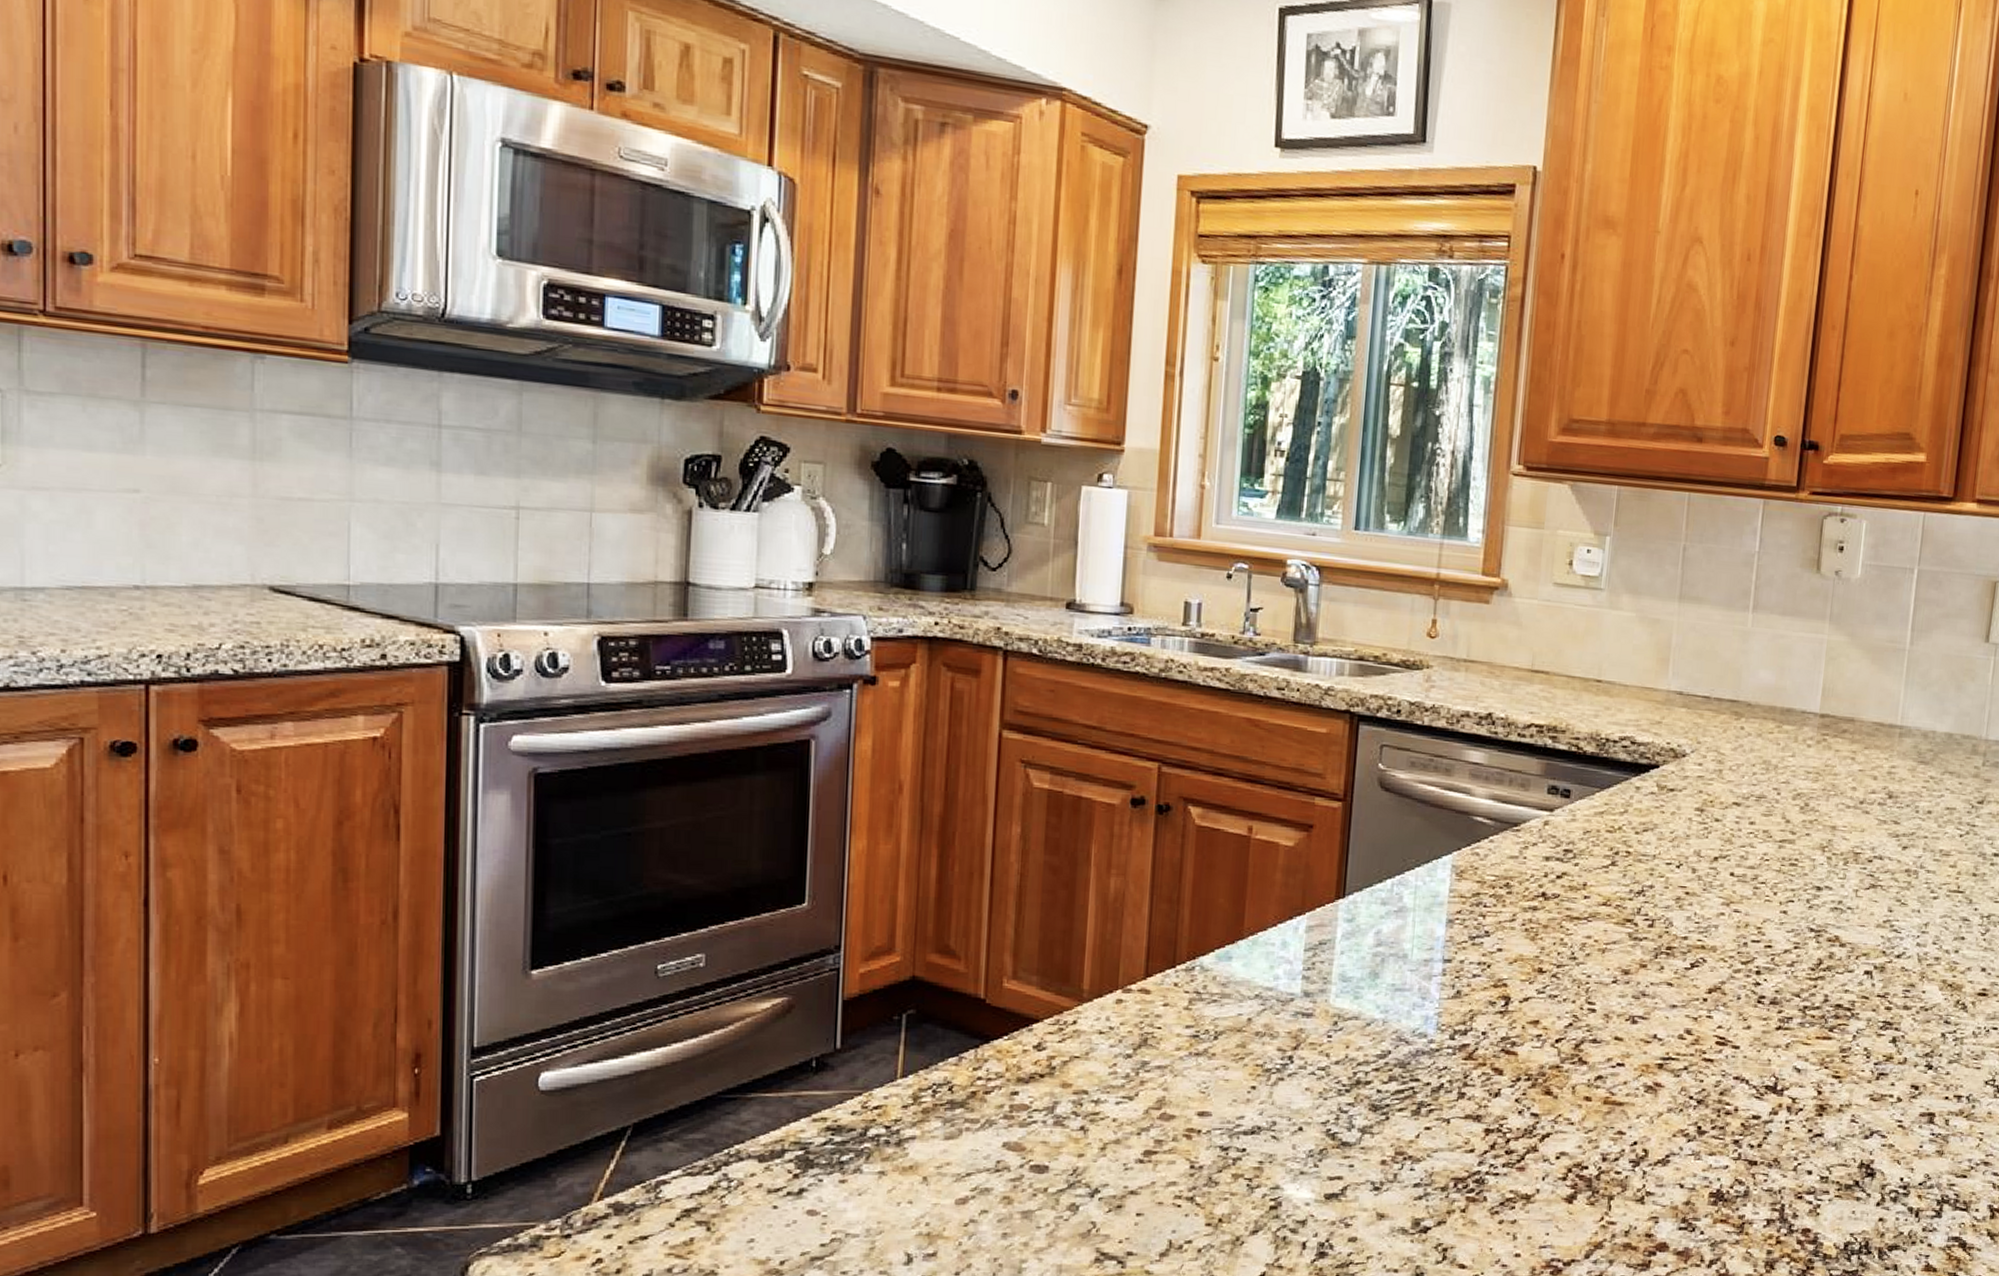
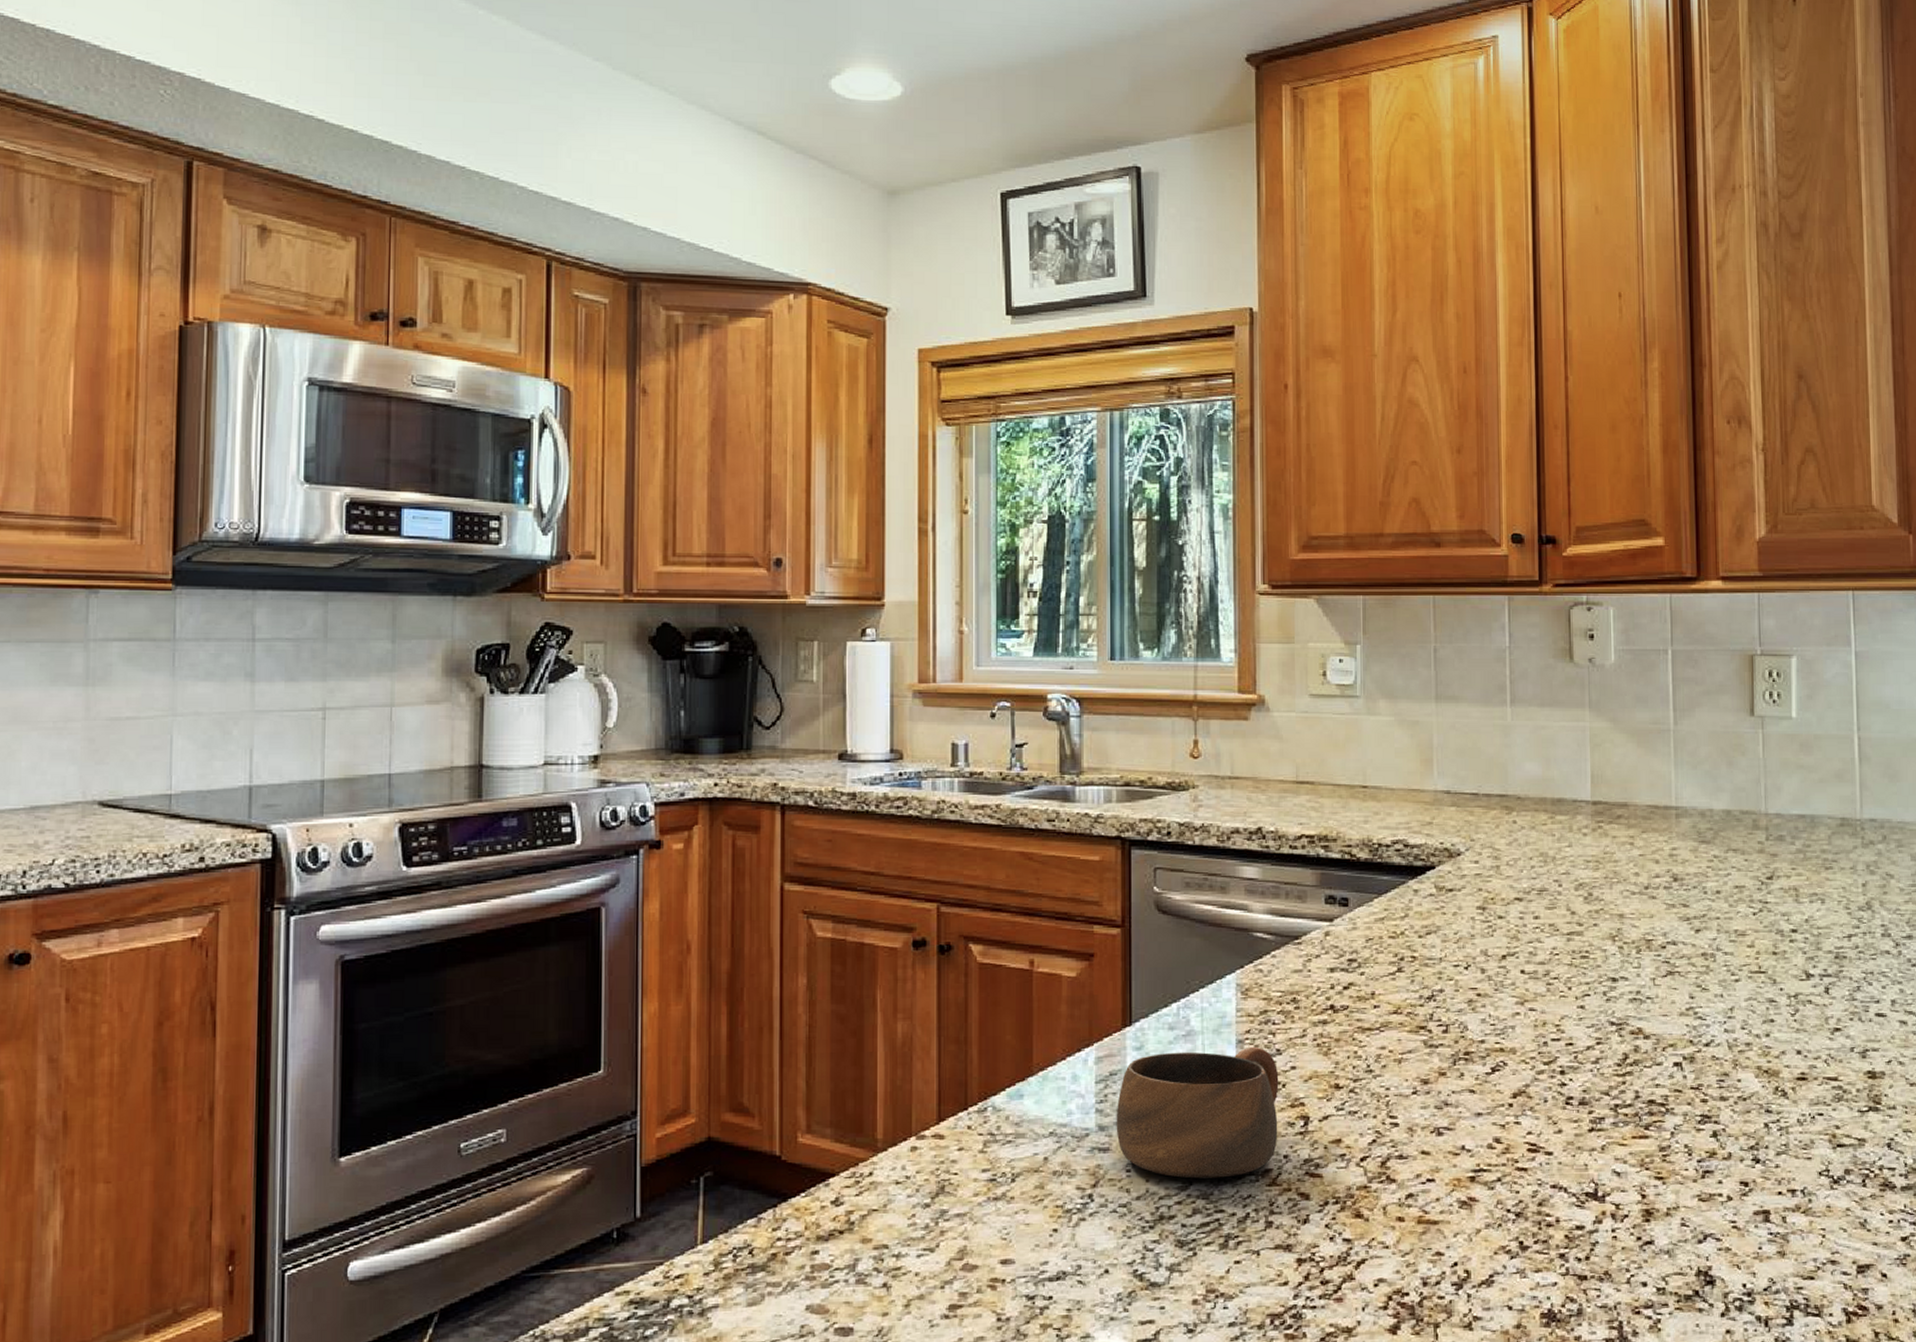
cup: none [1321,926,1485,1049] -> present [1116,1046,1279,1179]

